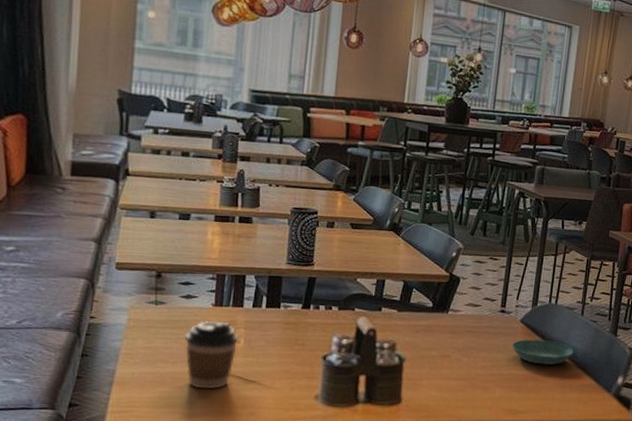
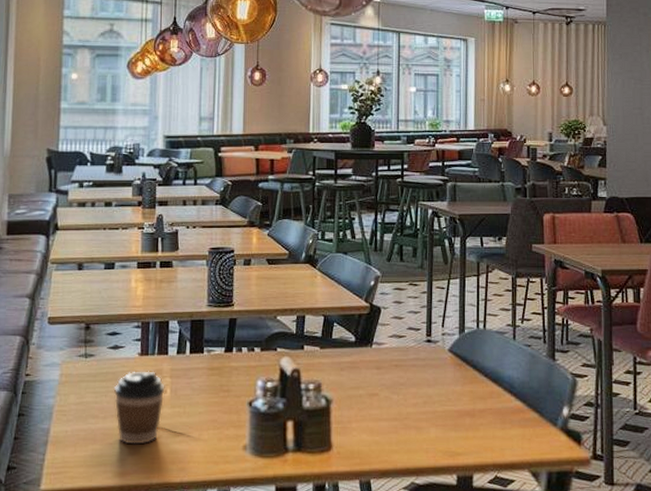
saucer: present [511,339,574,365] -> none [442,369,511,398]

